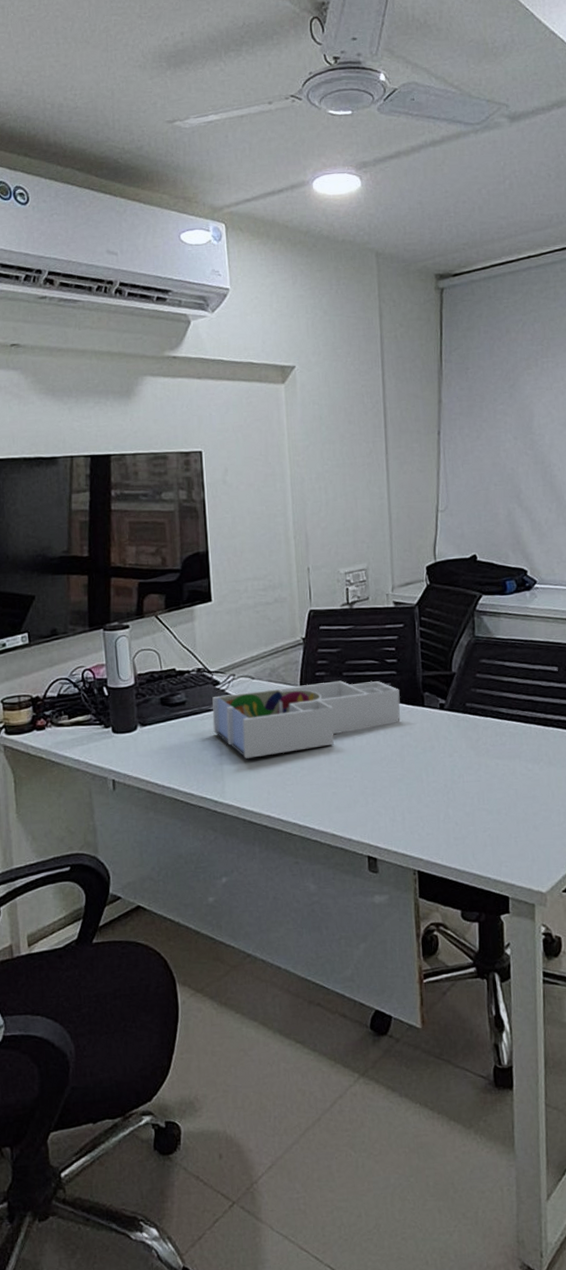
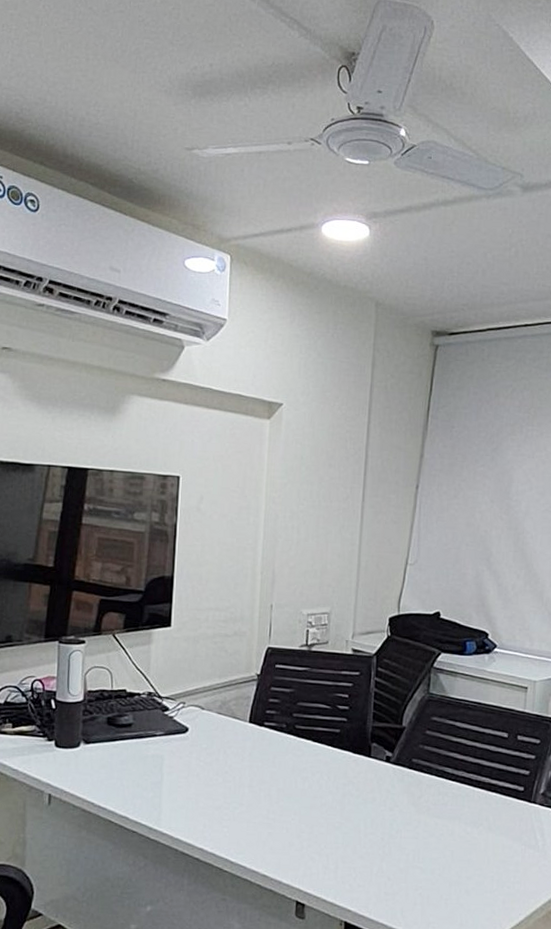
desk organizer: present [212,680,400,759] -> none [156,721,348,789]

